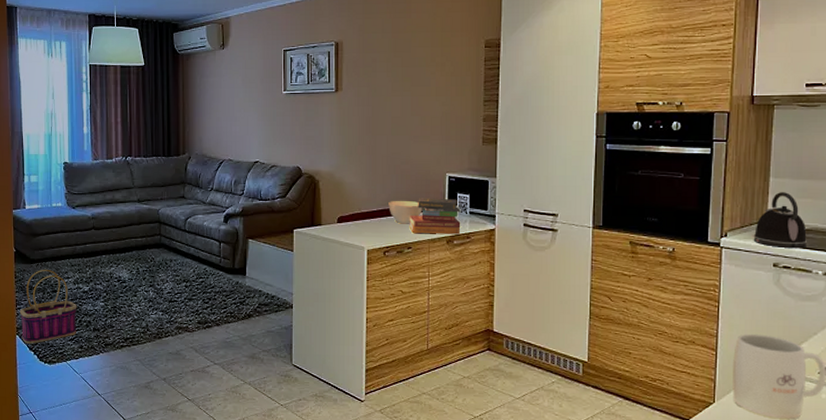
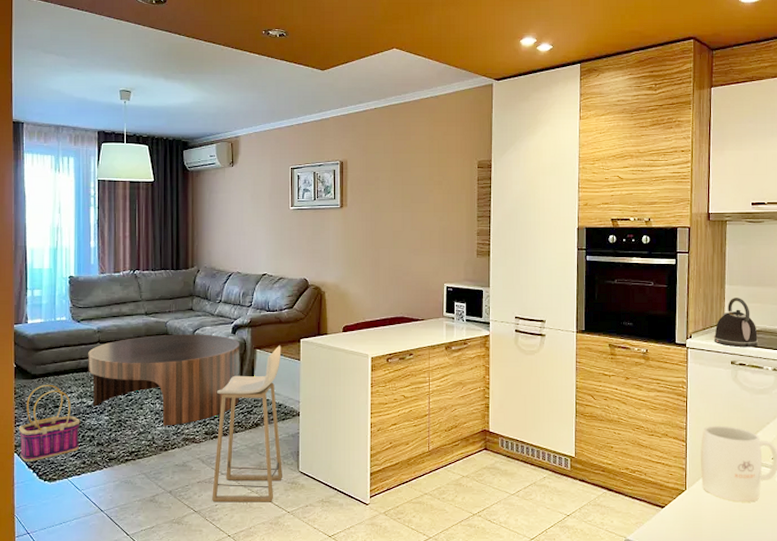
coffee table: none [83,222,232,314] -> present [88,334,240,426]
bar stool: none [205,235,275,394] -> present [212,345,282,503]
bowl: present [388,201,423,224] -> none [391,310,423,332]
books: present [409,198,461,235] -> none [410,307,458,341]

